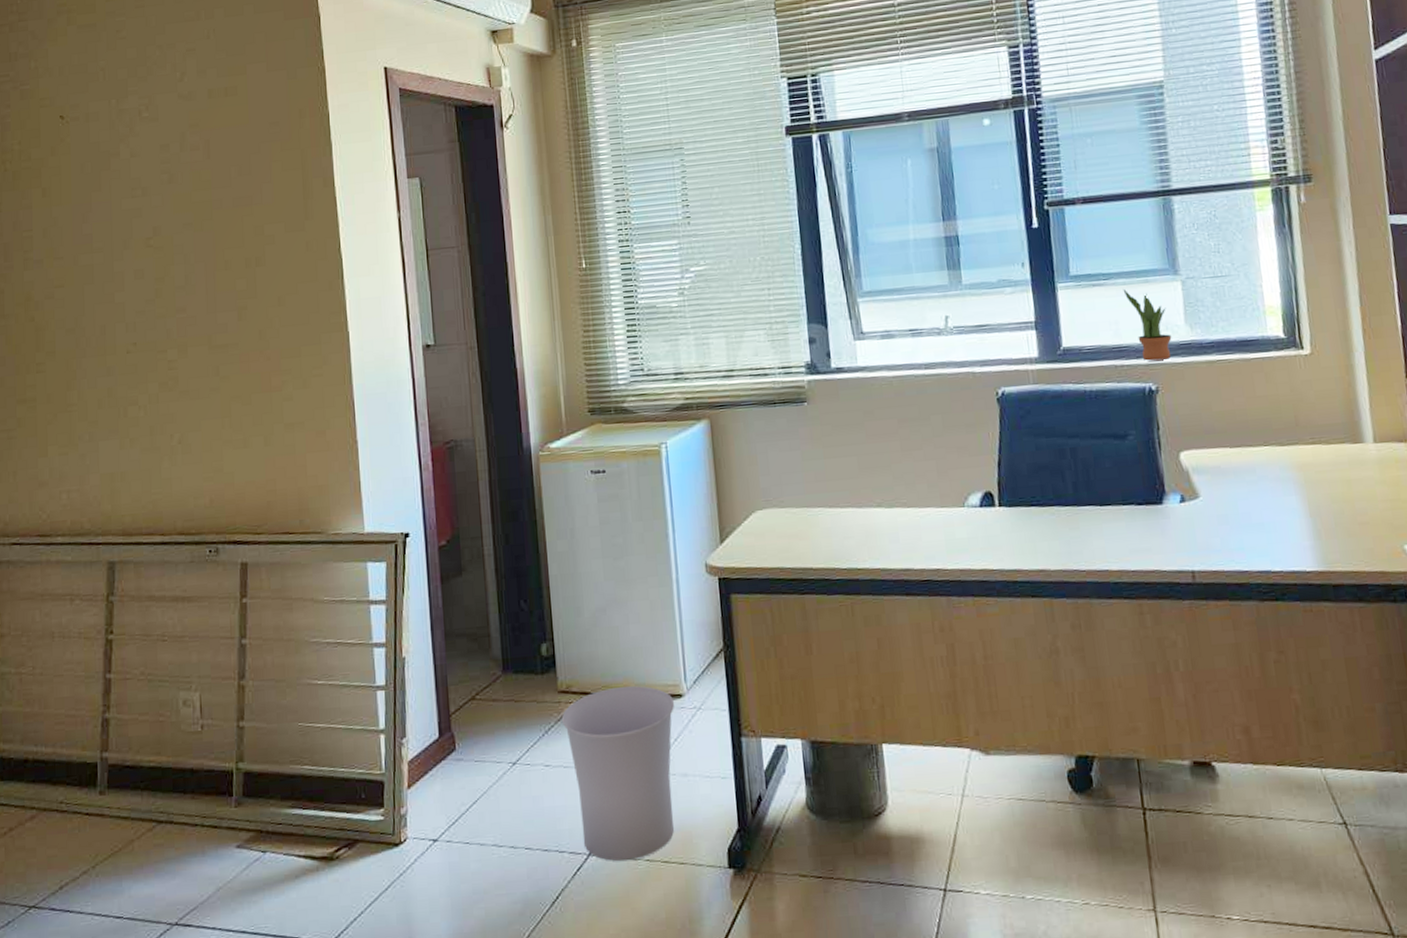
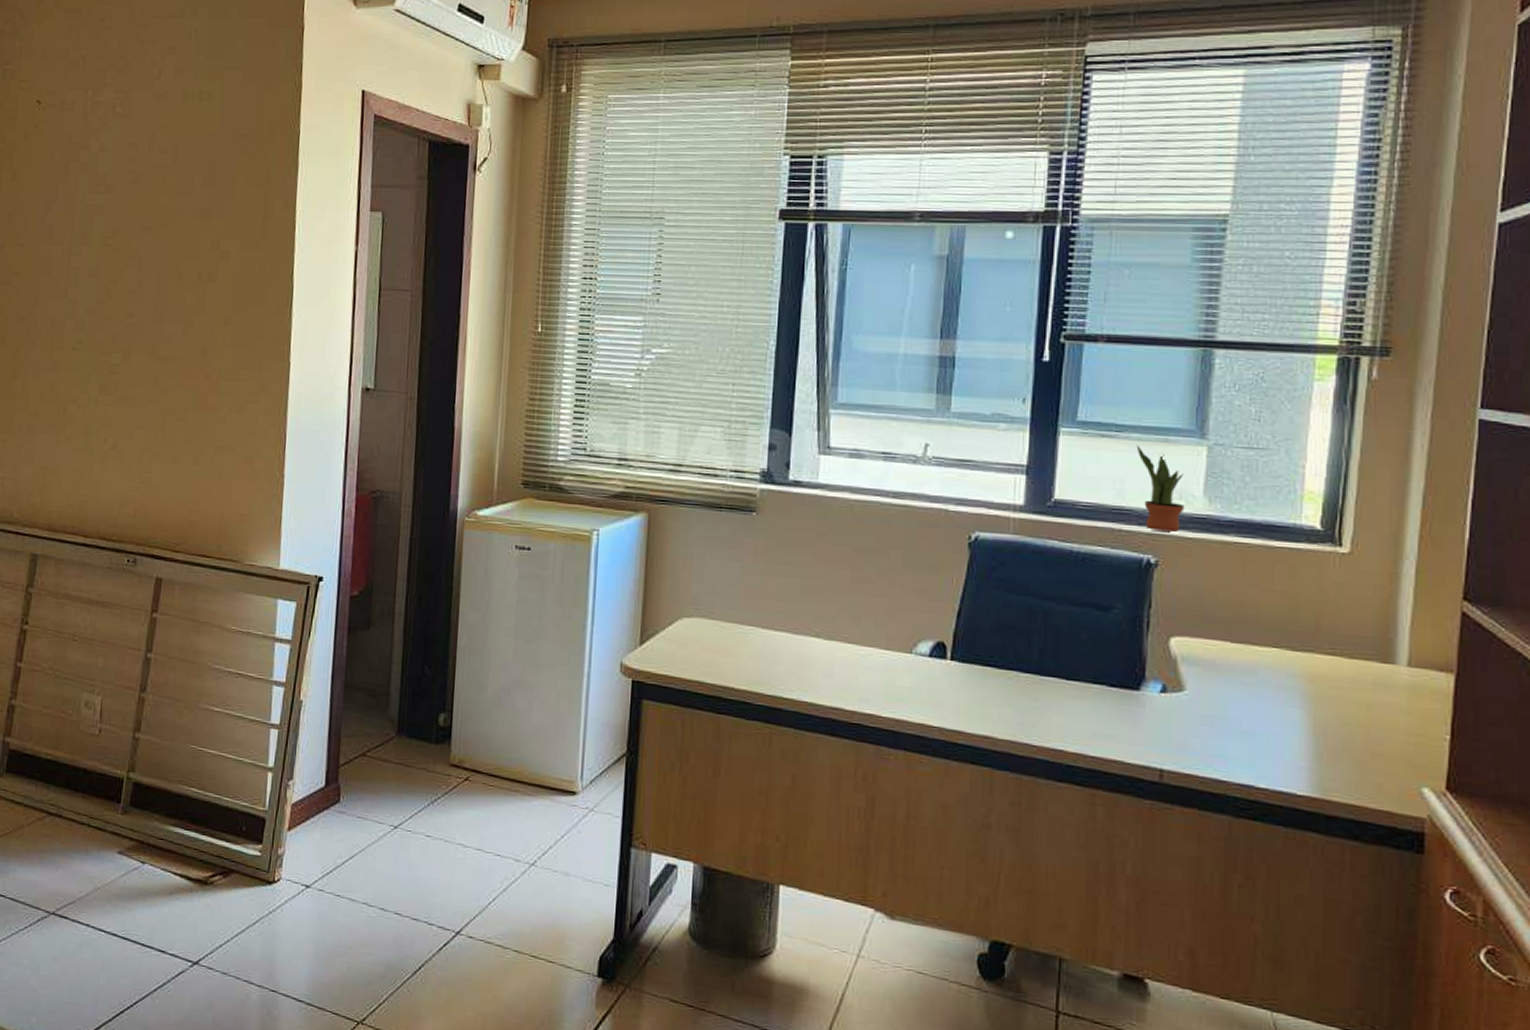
waste bin: present [562,685,675,861] -> none [450,771,567,948]

